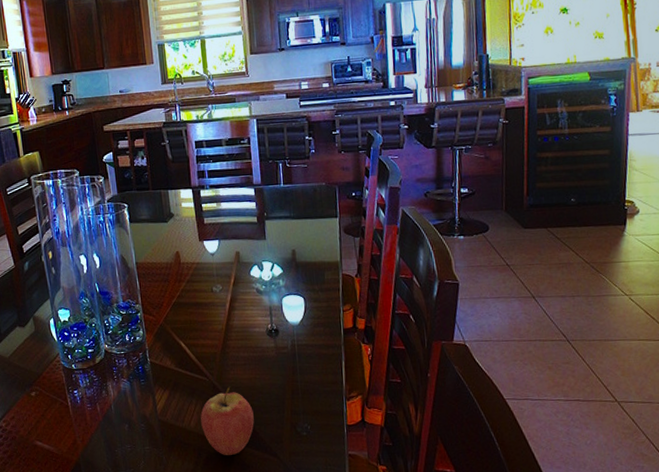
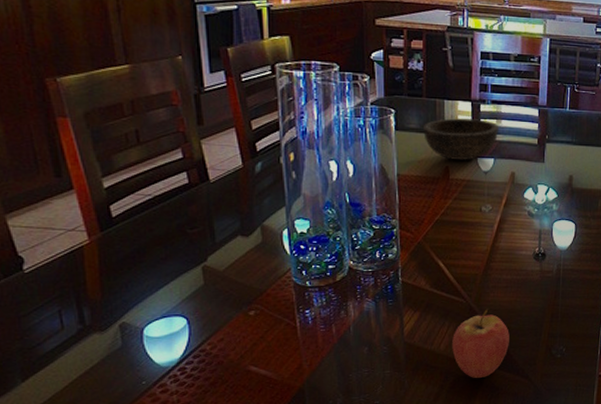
bowl: none [153,204,220,245] -> present [423,118,498,160]

